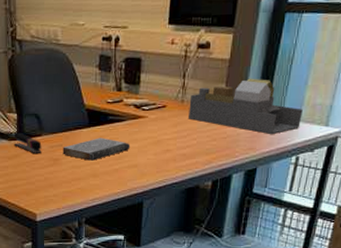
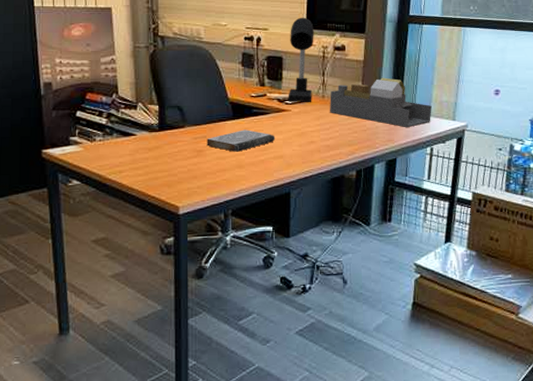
stapler: present [14,132,42,154] -> none [155,124,185,146]
desk lamp: none [145,11,177,108] -> present [288,17,314,102]

